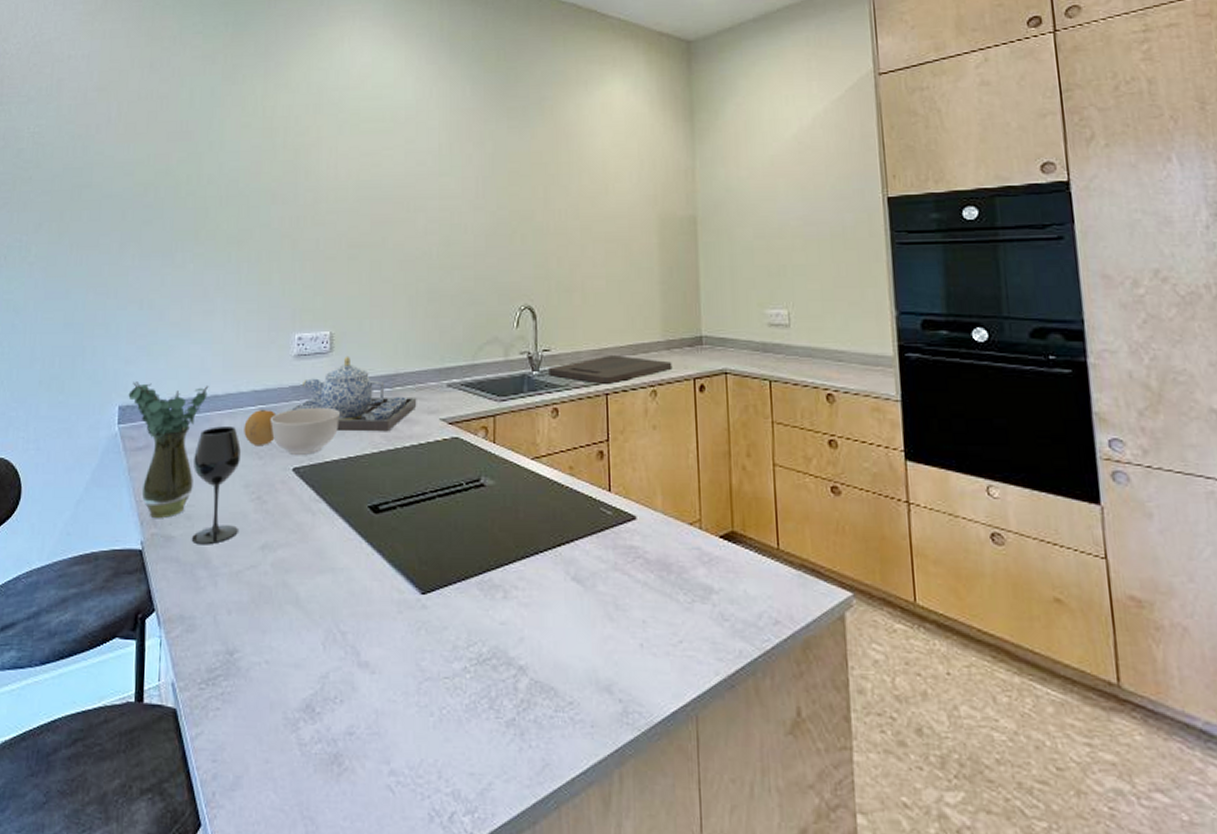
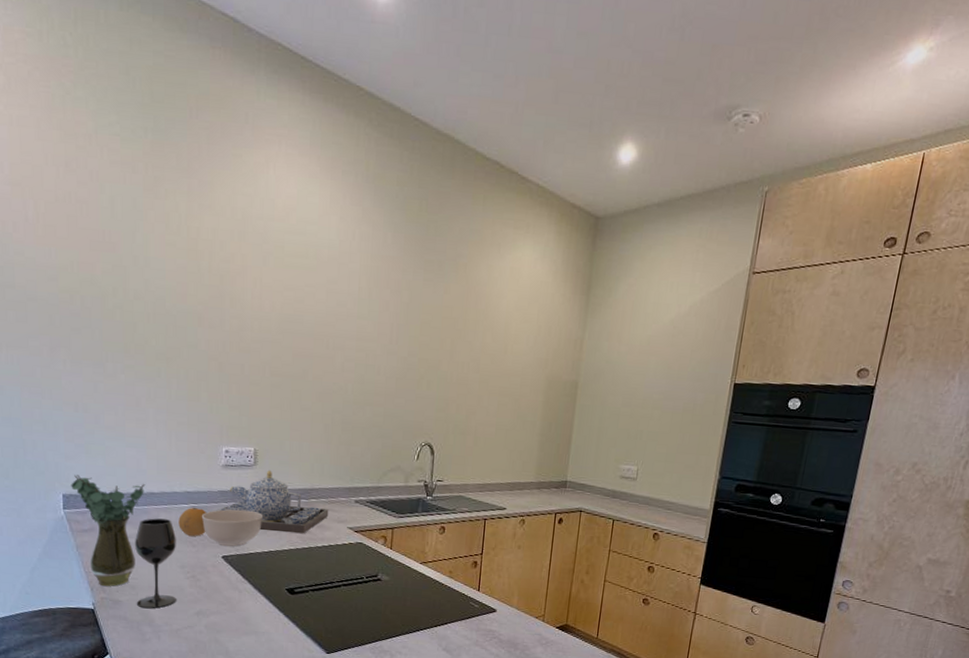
cutting board: present [548,355,673,385] -> none [440,489,540,513]

